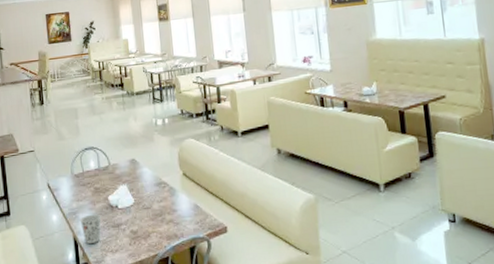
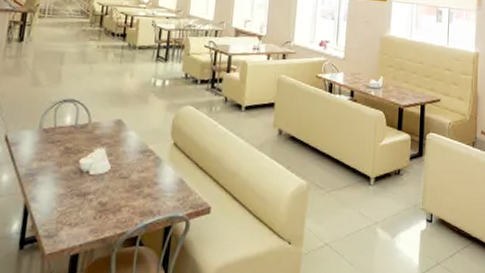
cup: present [80,214,101,244] -> none [37,178,66,213]

